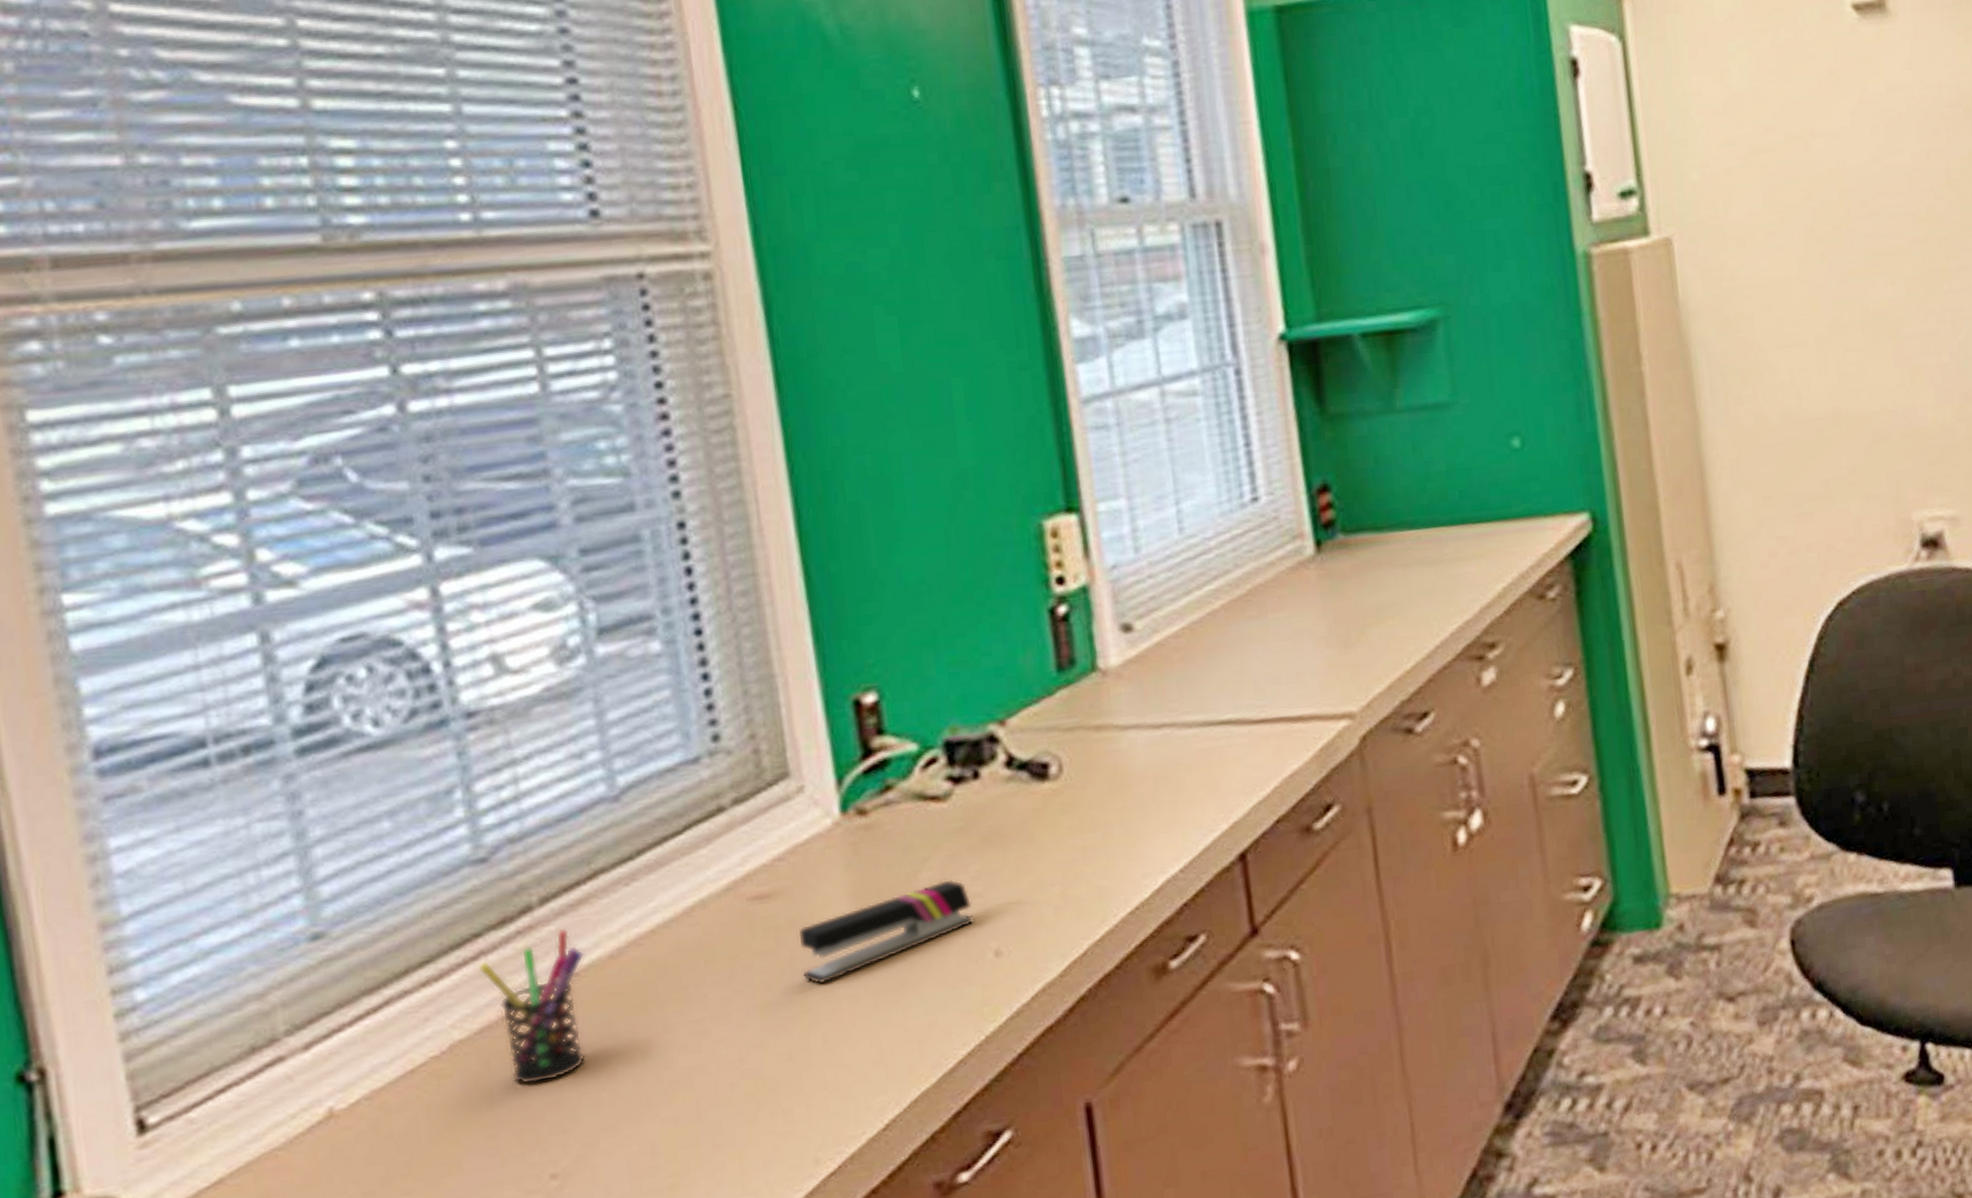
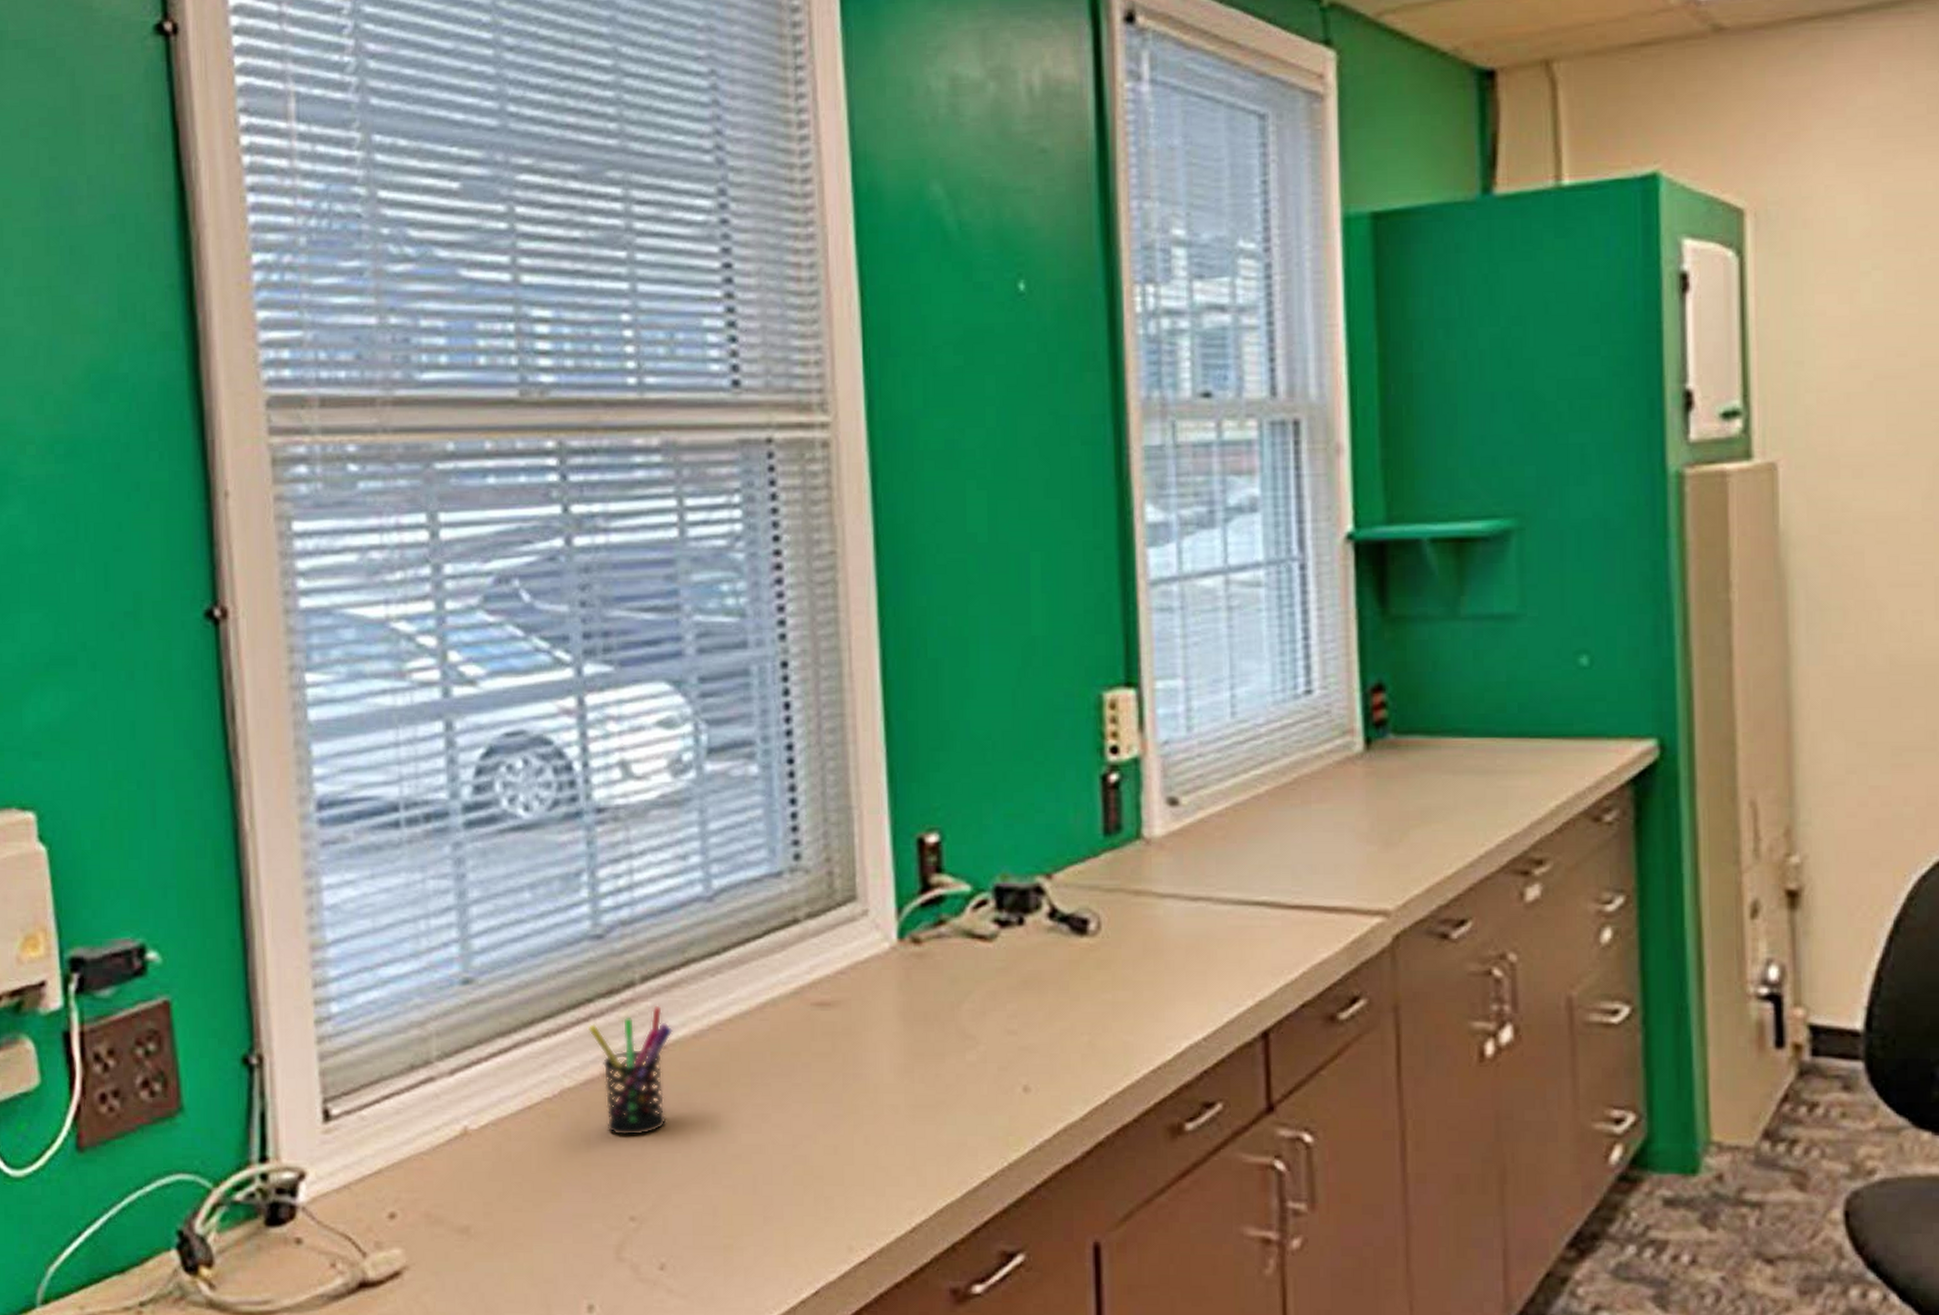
stapler: present [799,879,974,984] -> none [853,1014,1008,1090]

